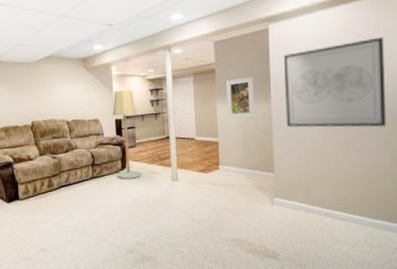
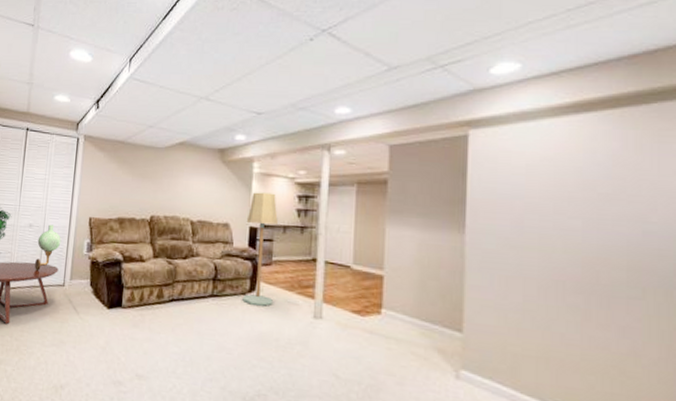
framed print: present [225,77,255,119] -> none [399,195,441,251]
wall art: present [284,37,386,128] -> none [486,162,654,295]

